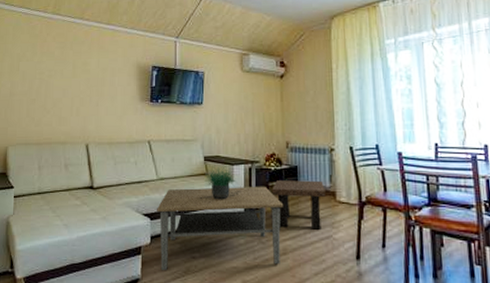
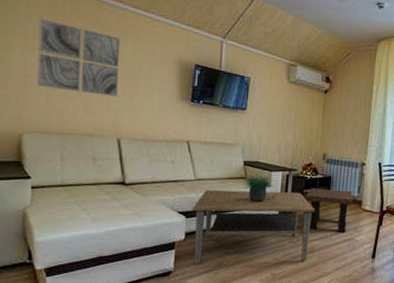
wall art: none [20,43,87,105] -> present [37,18,120,96]

